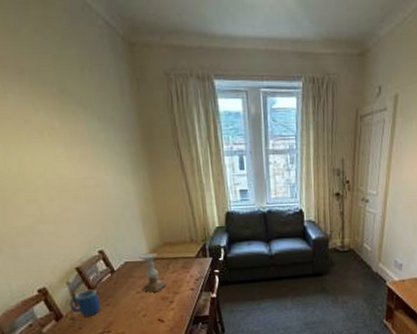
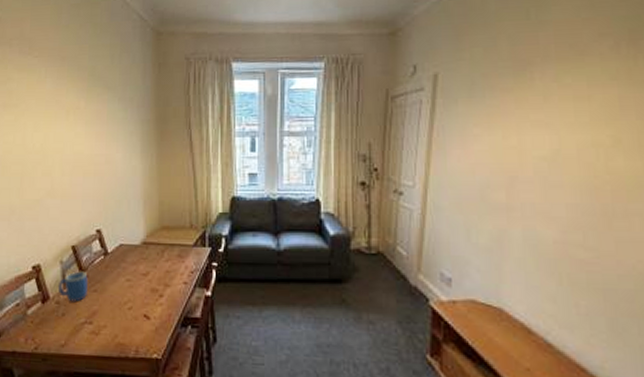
candle holder: present [139,252,168,293] -> none [132,235,160,283]

